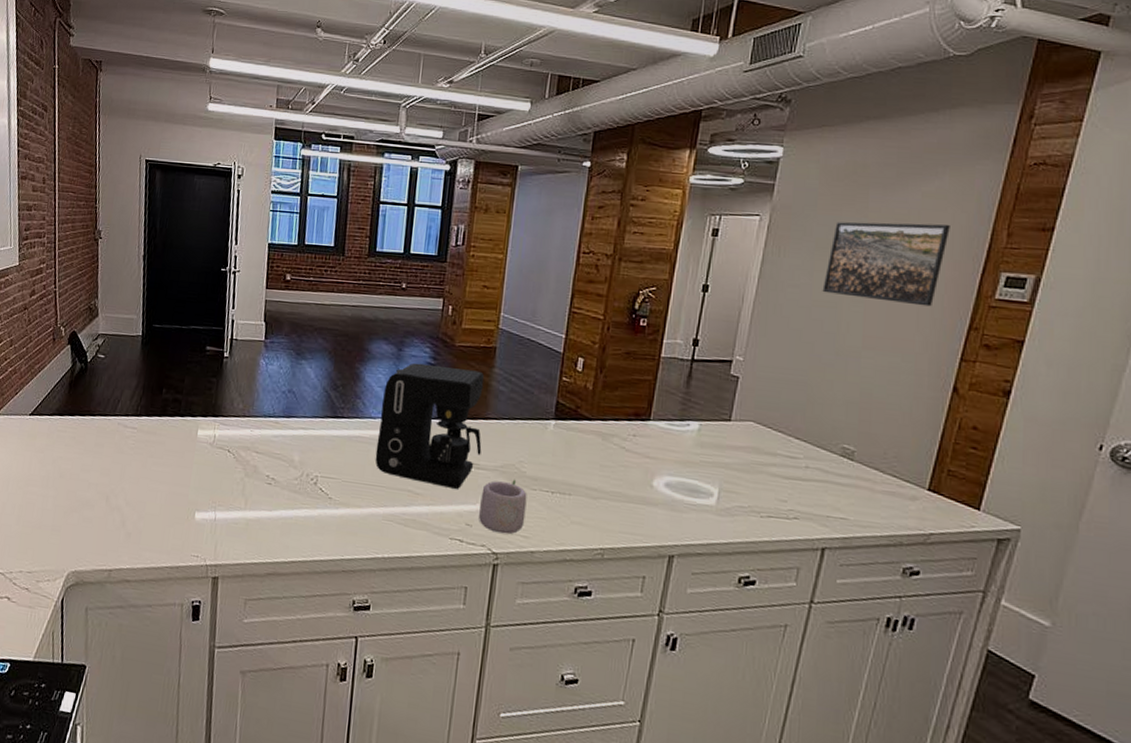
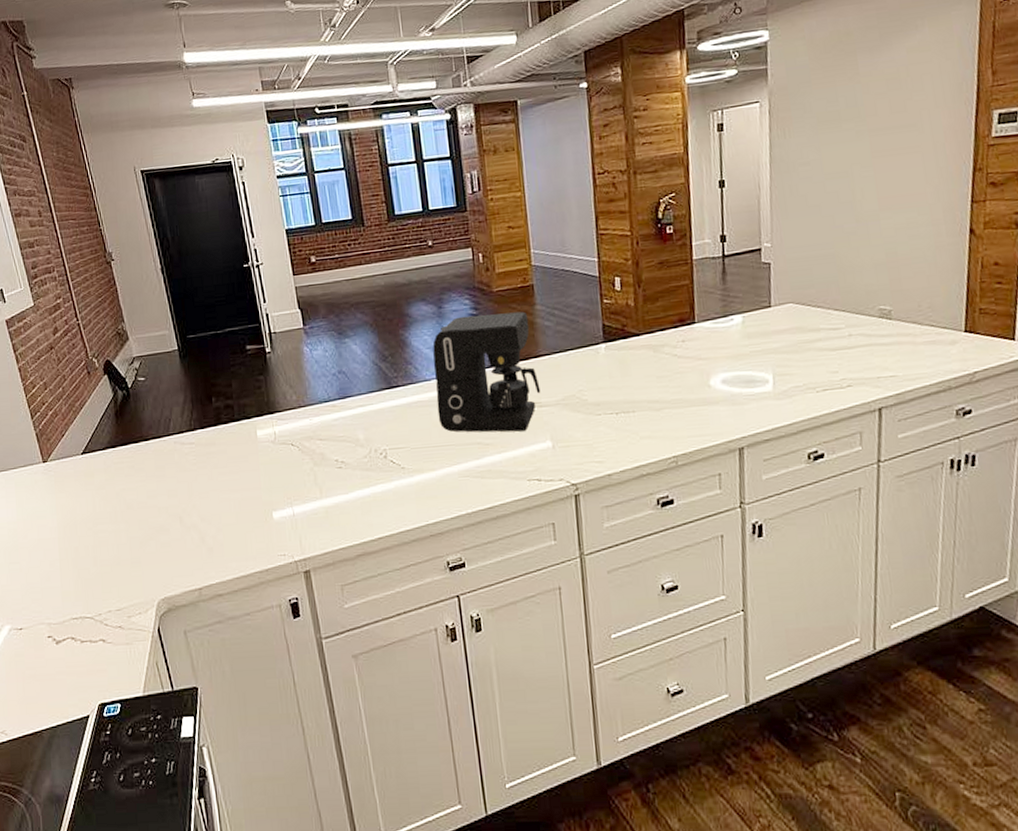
mug: present [465,479,527,535] -> none [540,409,597,465]
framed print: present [822,222,950,307] -> none [831,75,939,165]

